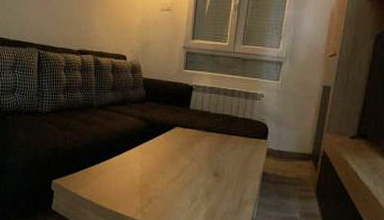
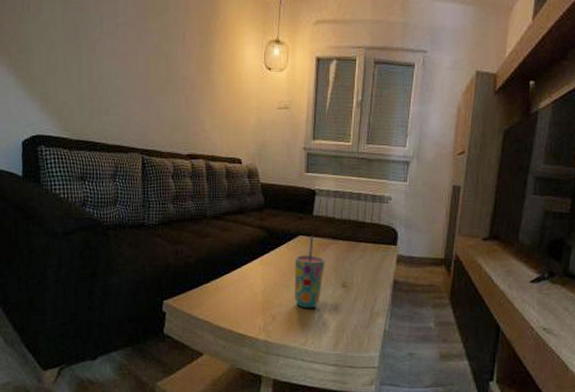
cup: none [169,127,199,194] -> present [293,235,325,309]

